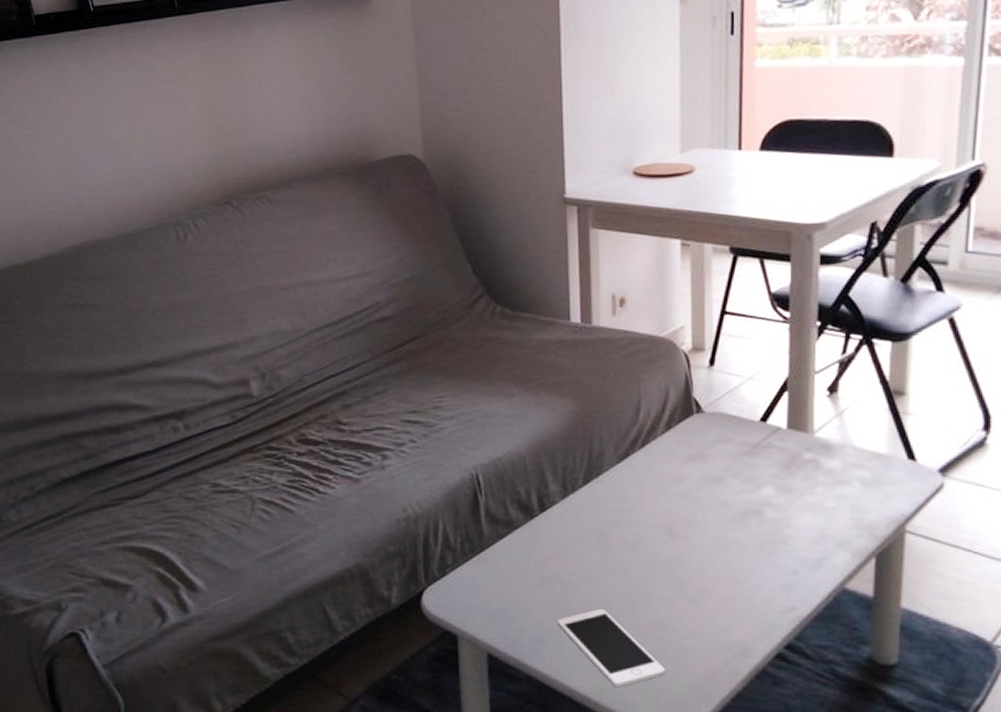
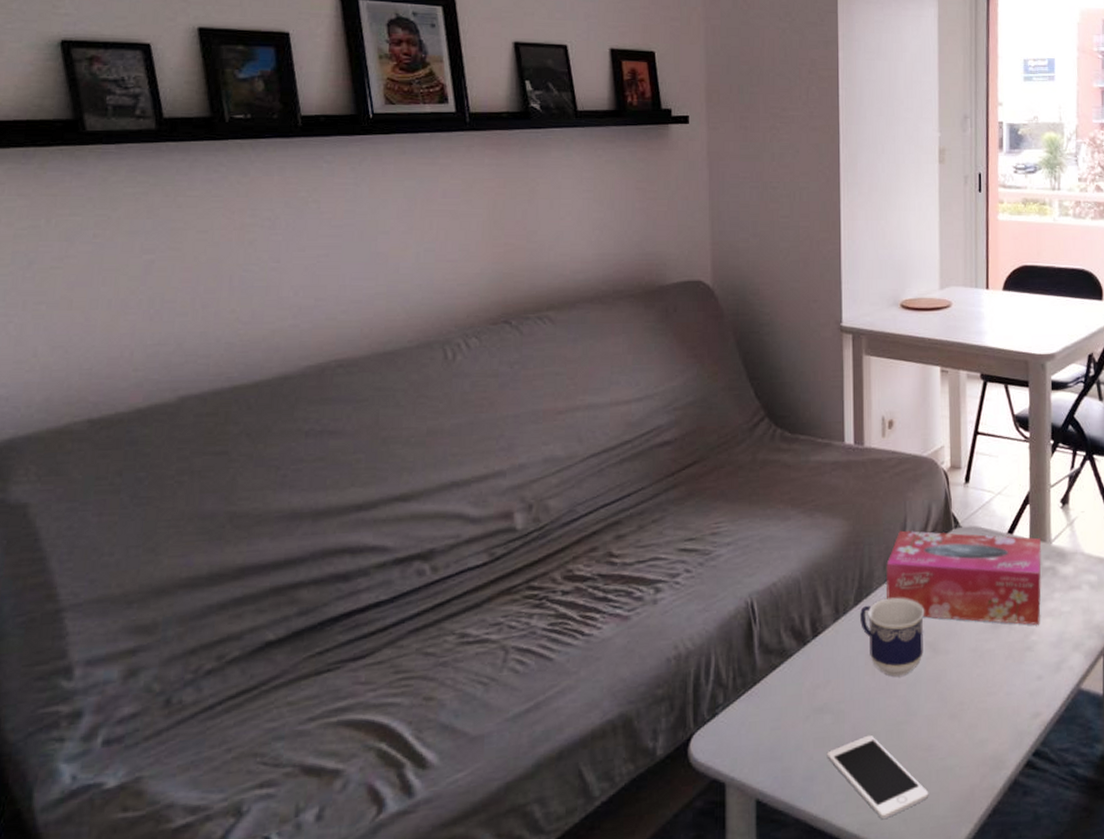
cup: none [590,479,662,556] -> present [860,597,925,677]
tissue box: none [618,413,801,518] -> present [886,530,1041,625]

